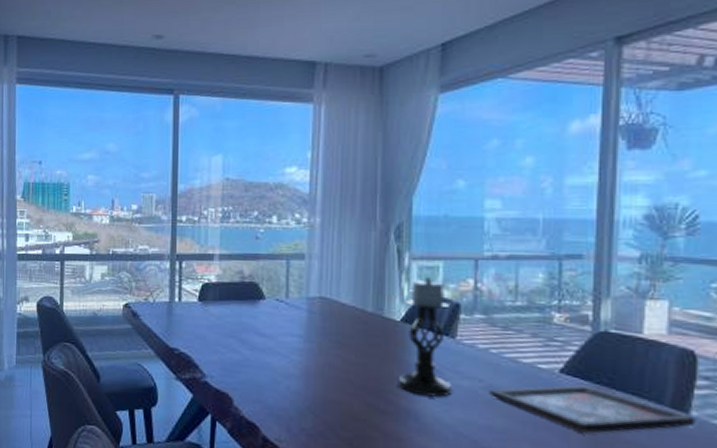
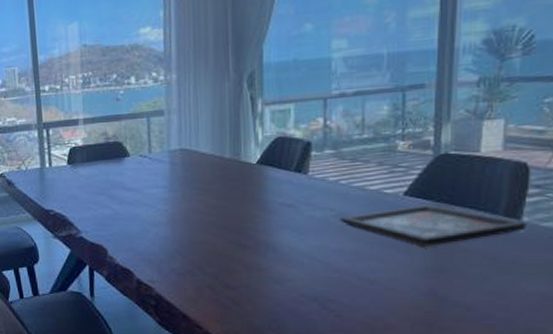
candle holder: present [397,277,451,397] -> none [256,120,305,229]

